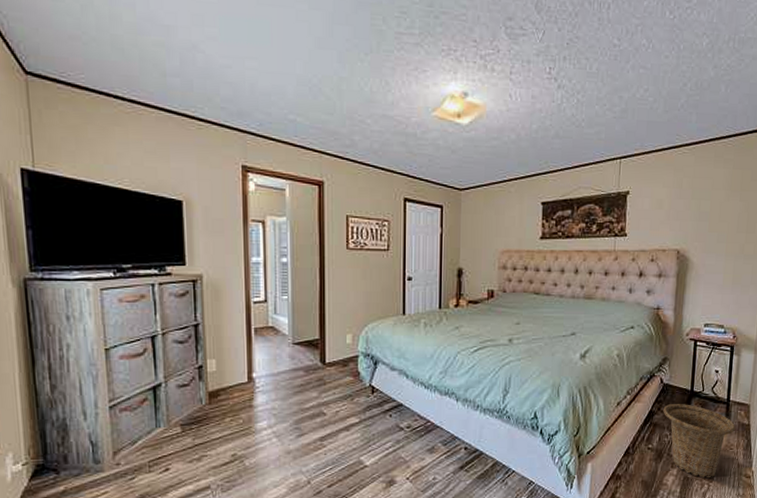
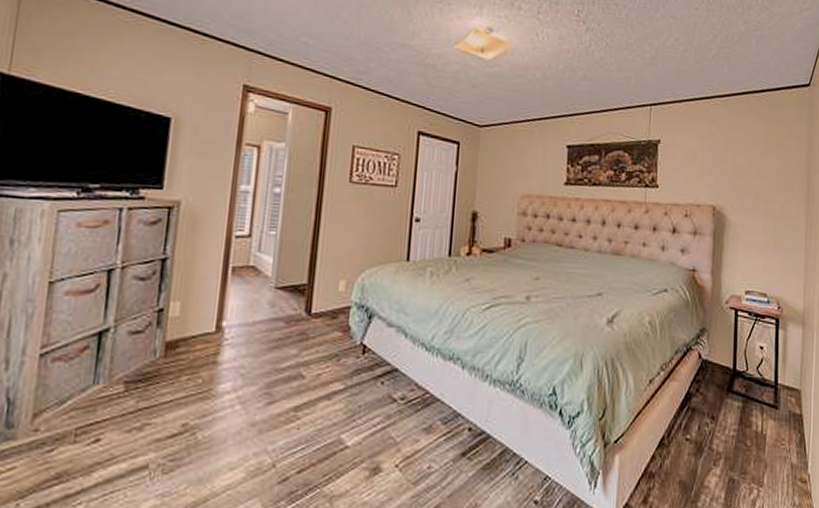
basket: present [663,403,736,479] -> none [702,384,786,482]

